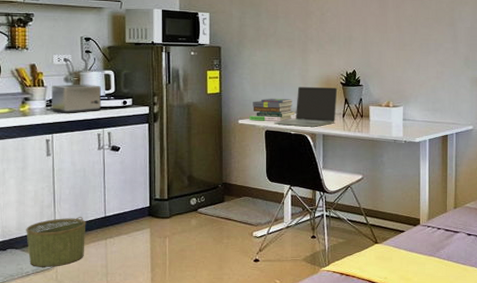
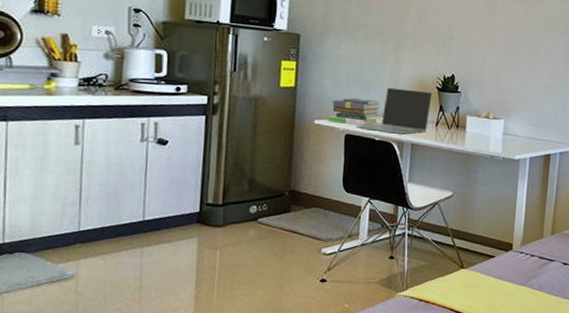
basket: present [26,217,86,267] -> none [41,219,119,277]
toaster: present [52,84,101,114] -> none [85,61,150,97]

